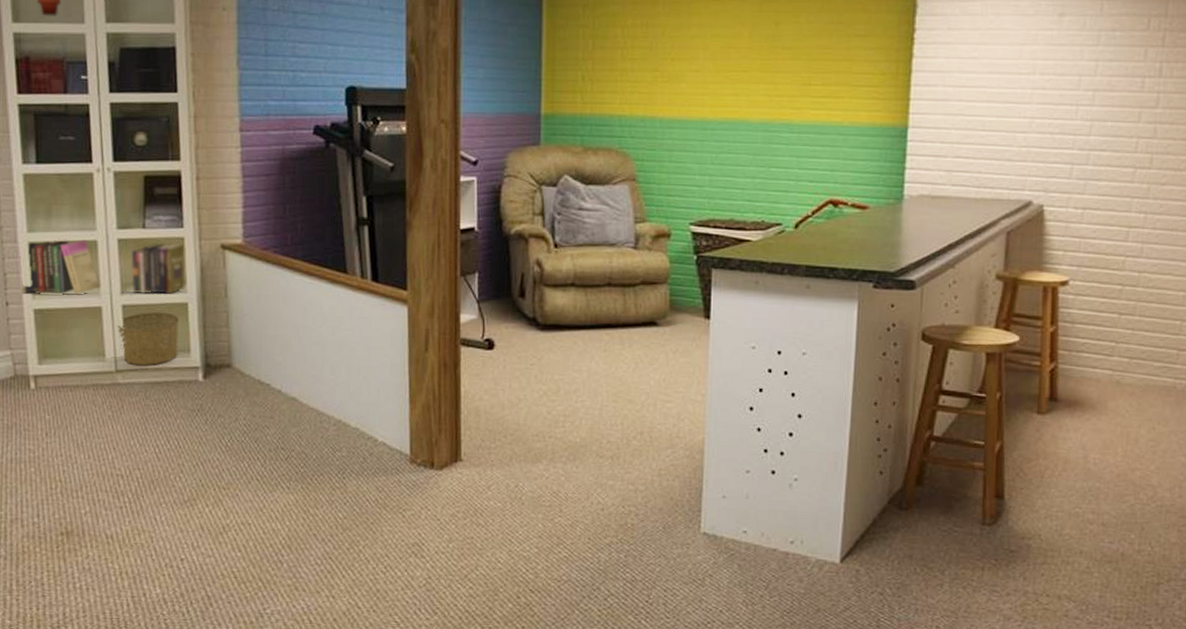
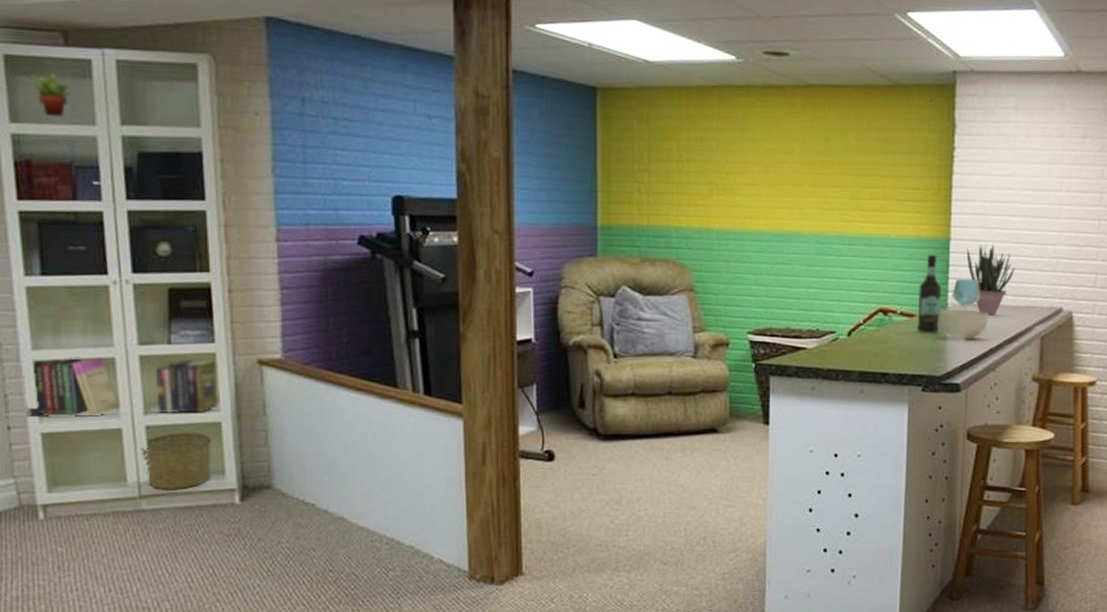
root beer: none [868,143,897,227] -> present [916,254,941,334]
bowl: none [893,201,949,234] -> present [939,309,989,339]
wine glass: none [908,169,941,203] -> present [952,279,981,310]
potted plant: none [925,132,980,209] -> present [966,244,1016,316]

